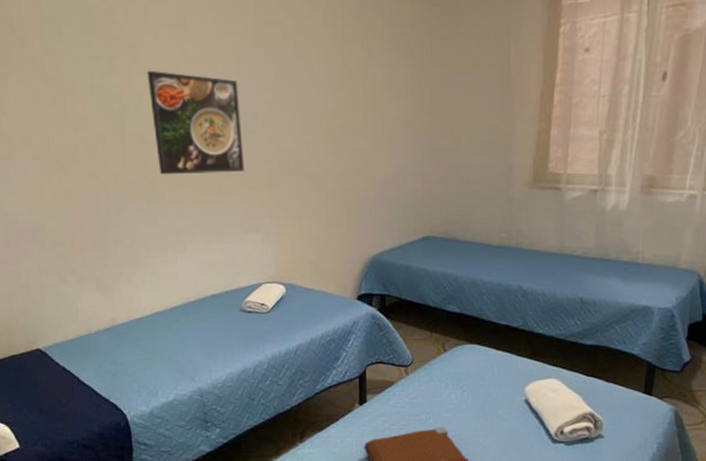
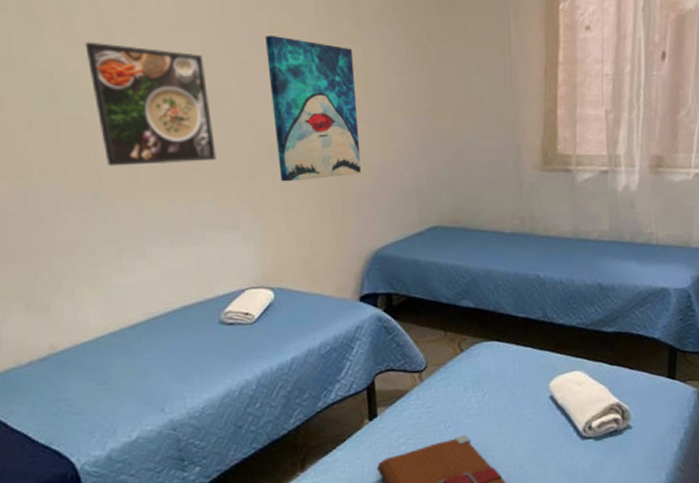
wall art: none [289,62,366,192] -> present [265,35,362,182]

